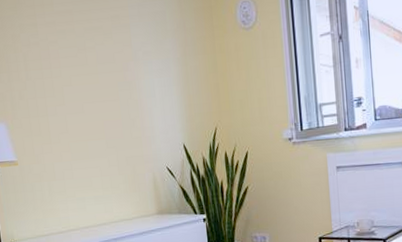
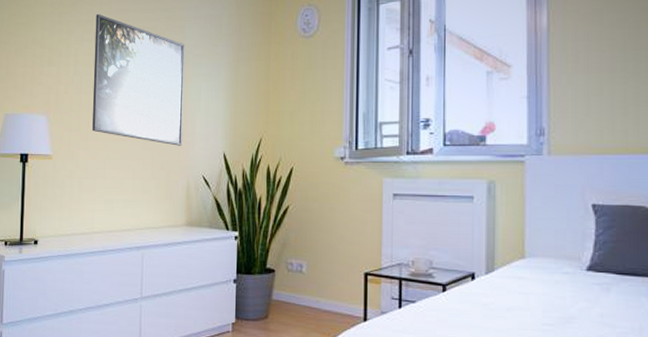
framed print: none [39,16,143,142] -> present [92,13,185,146]

